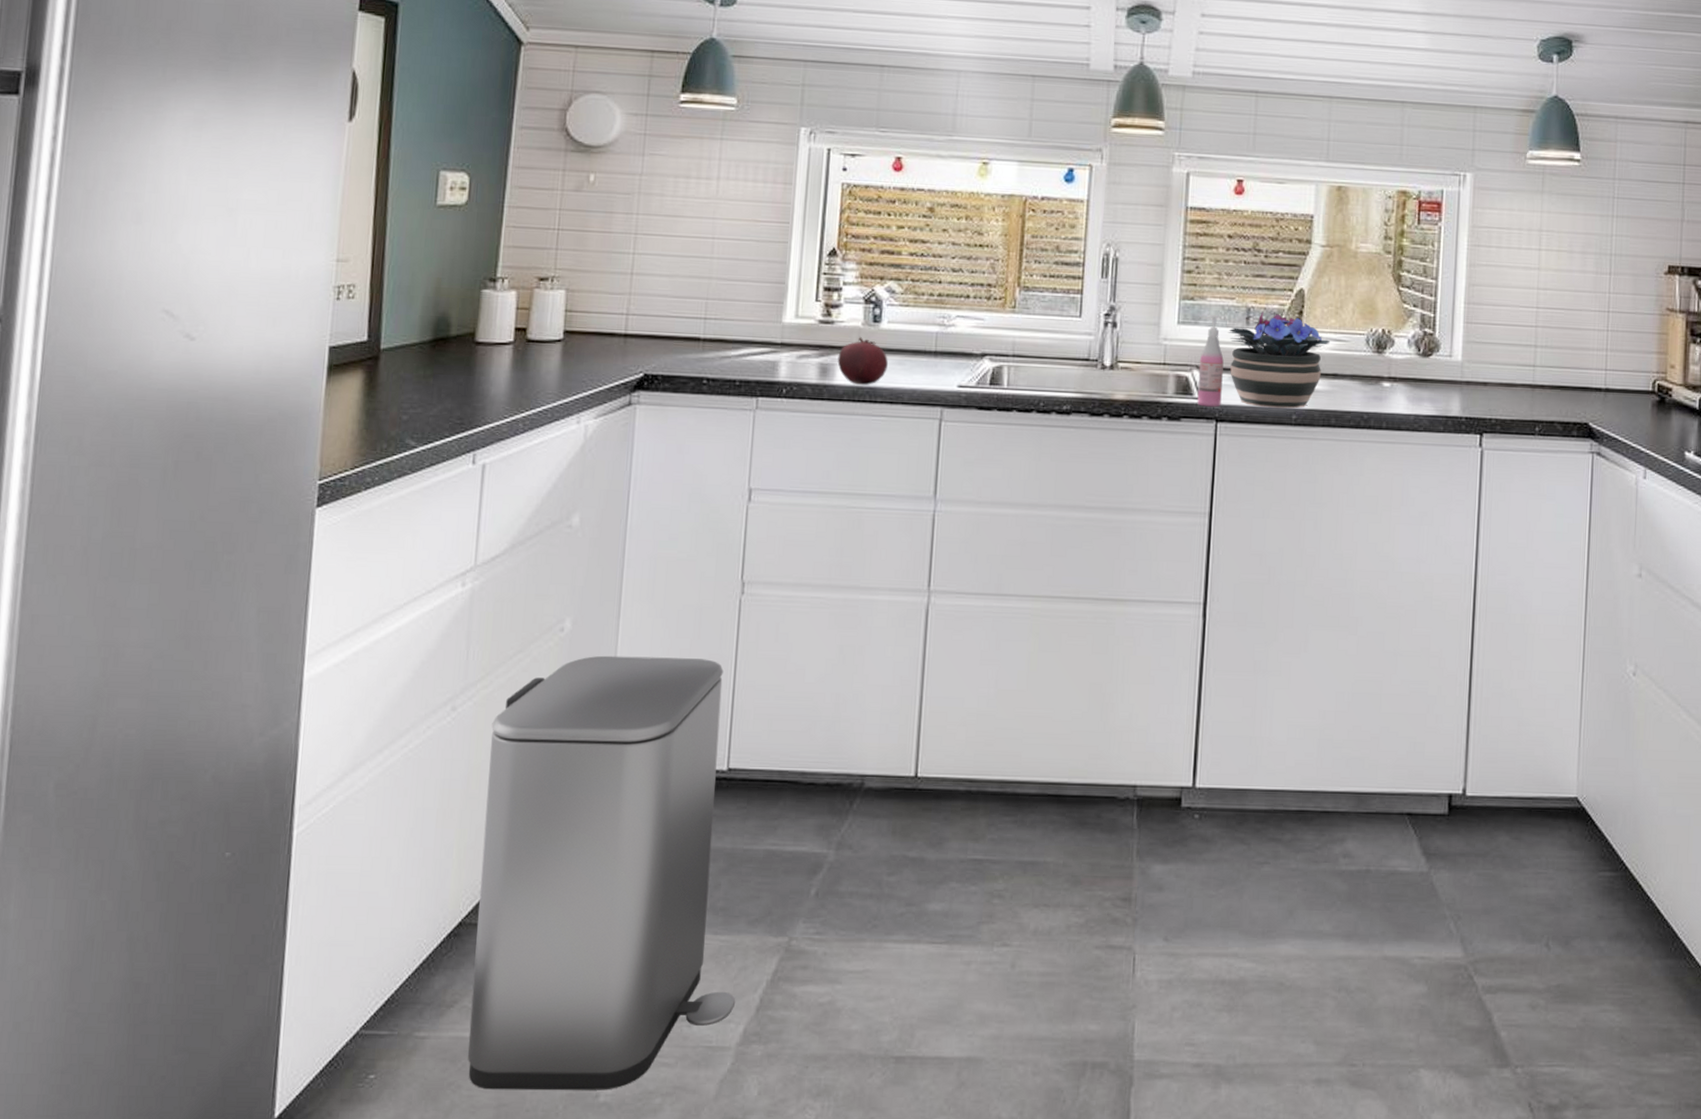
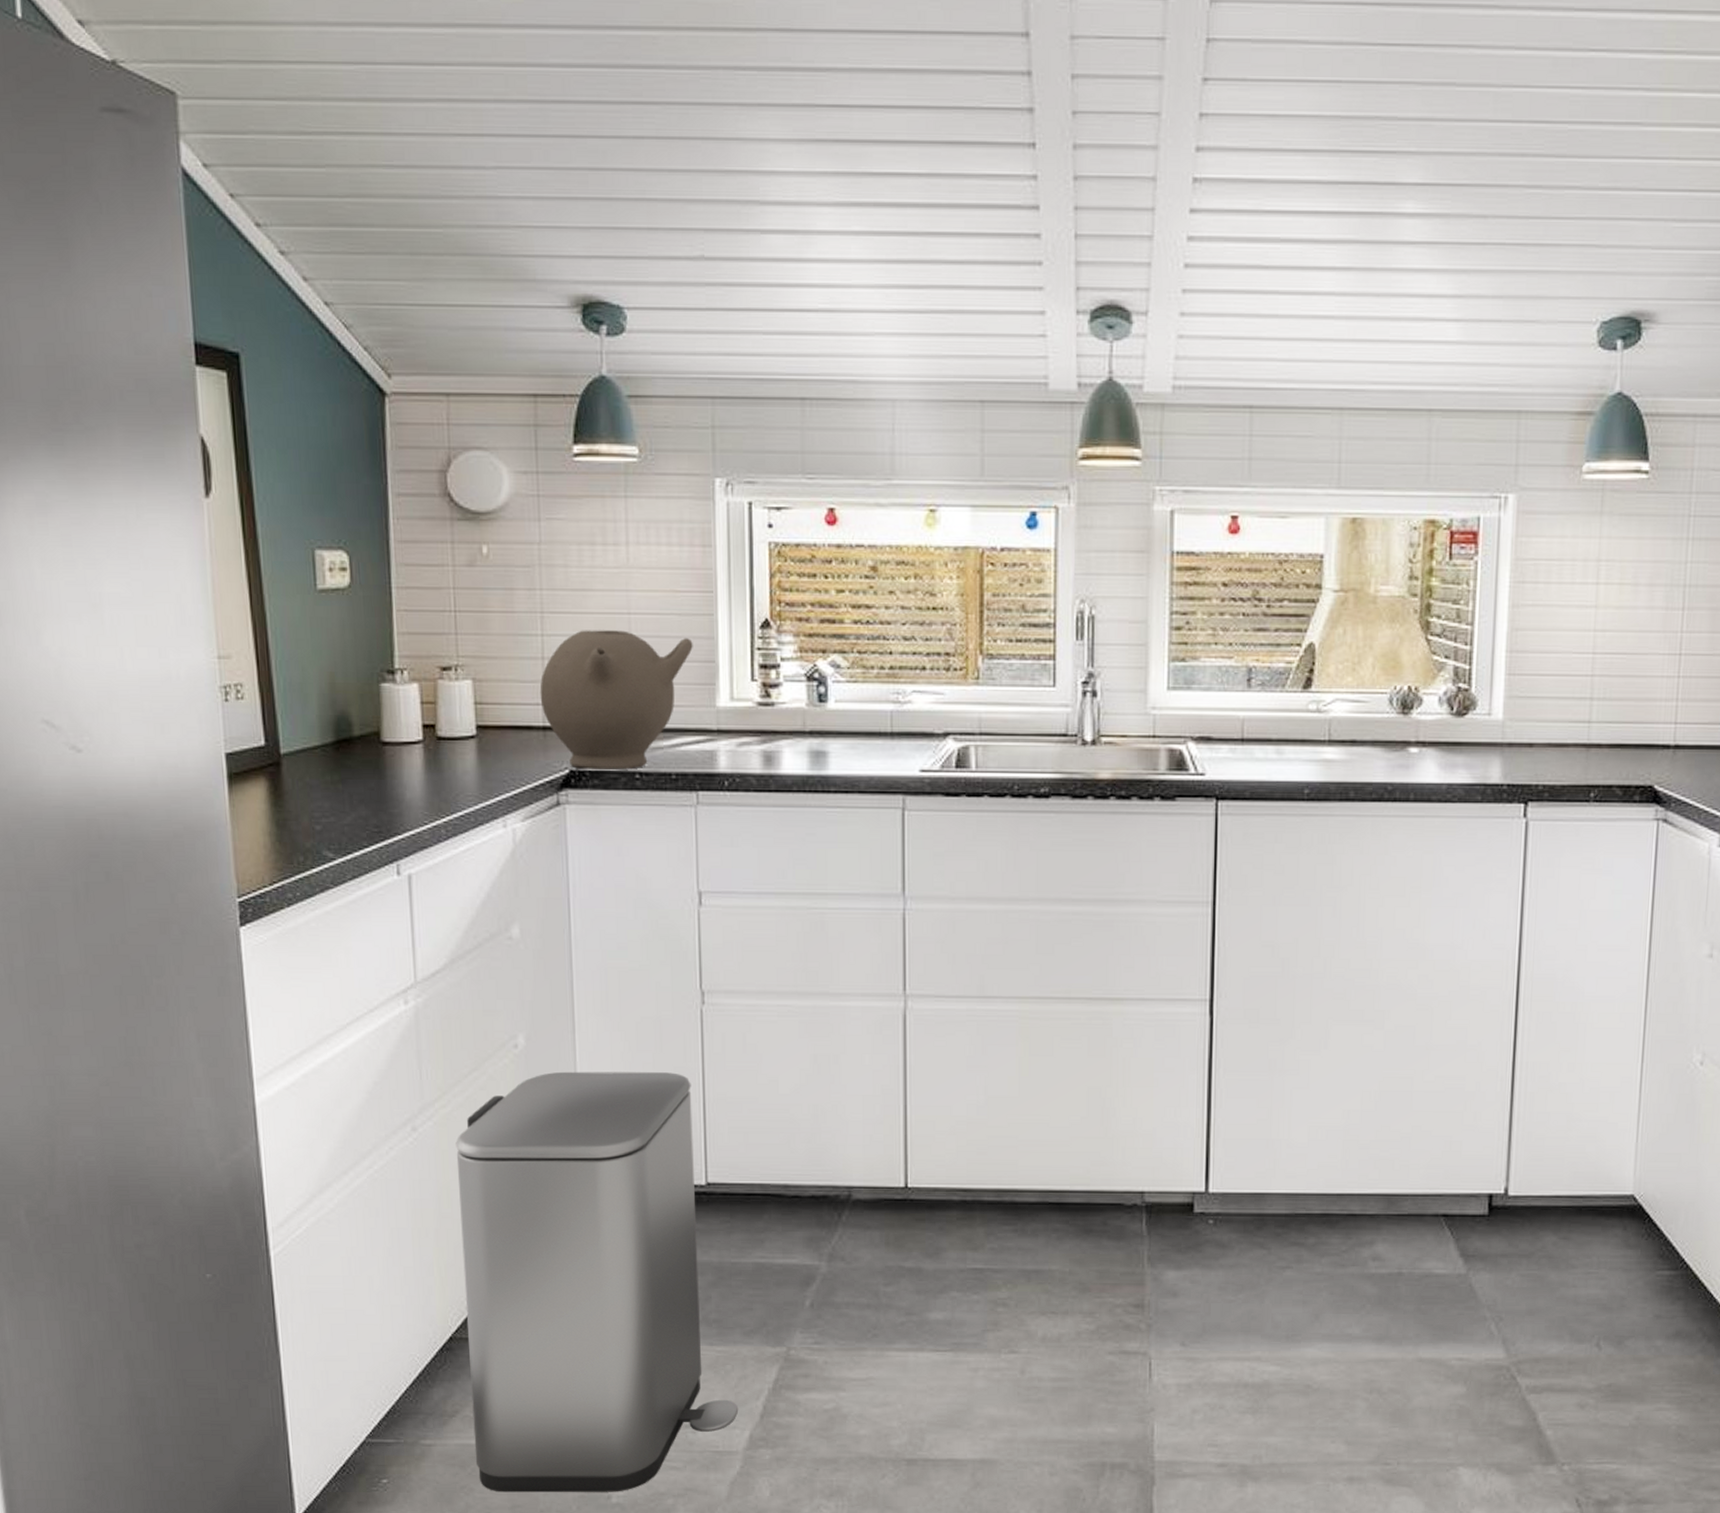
ceramic jug: none [625,250,767,376] -> present [540,630,693,771]
fruit: present [837,337,888,386] -> none [782,720,839,775]
soap dispenser: present [1197,315,1224,407] -> none [1193,677,1223,784]
potted flower: present [1228,312,1331,409] -> none [1226,671,1347,783]

